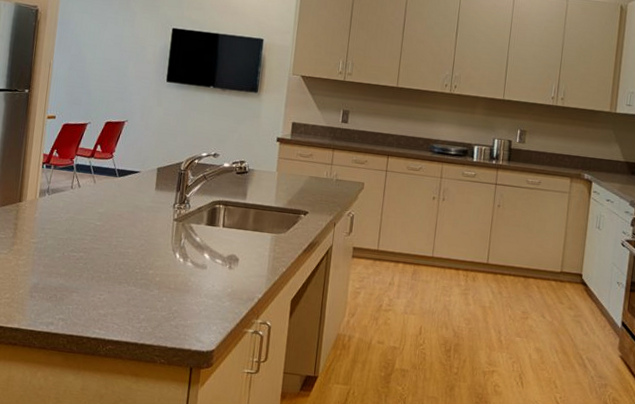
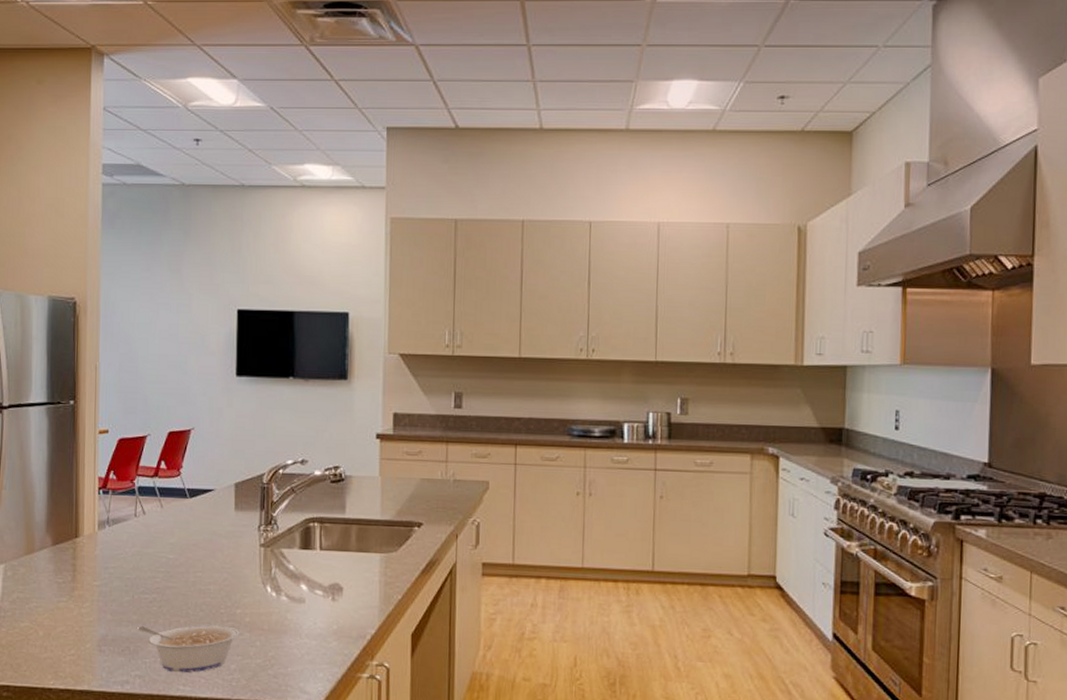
legume: none [65,278,150,320] -> present [137,625,240,673]

